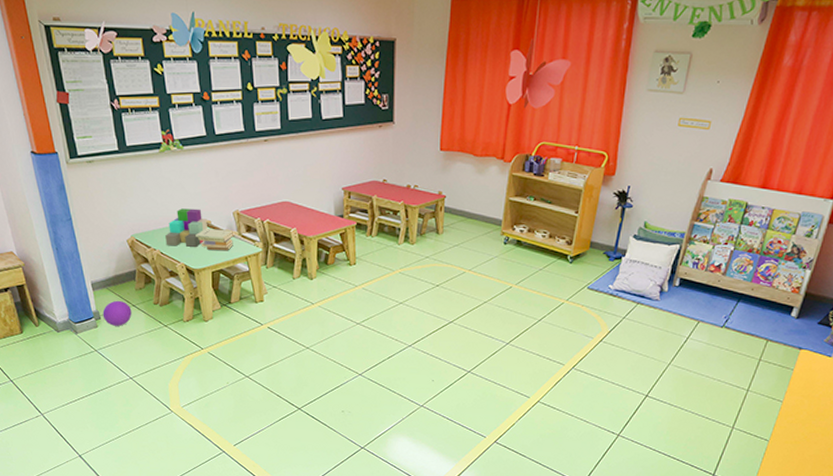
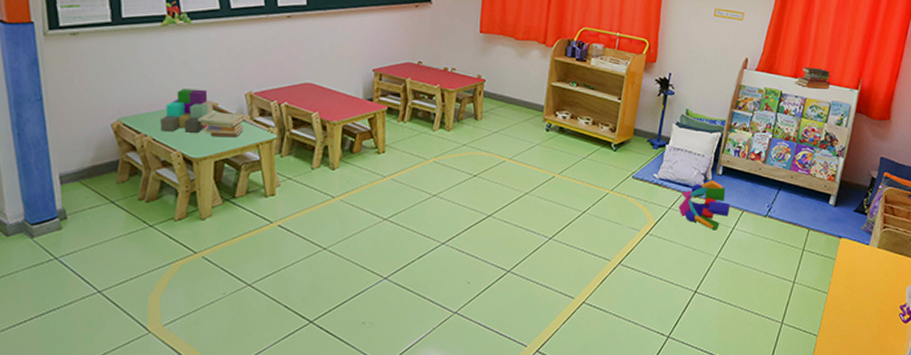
ball: present [102,300,132,326] -> none [70,196,109,227]
toy block set: none [633,292,686,339] -> present [678,180,730,230]
books: none [763,177,803,200] -> present [795,67,830,89]

